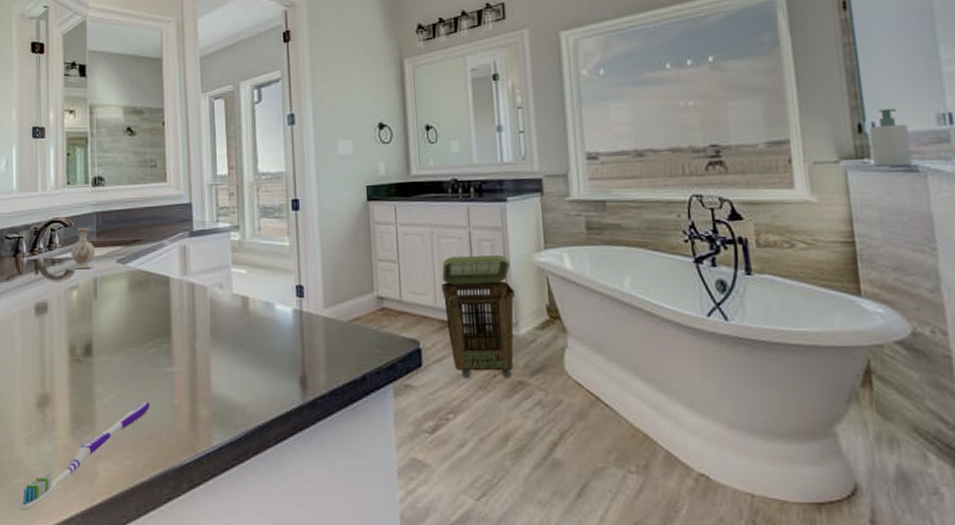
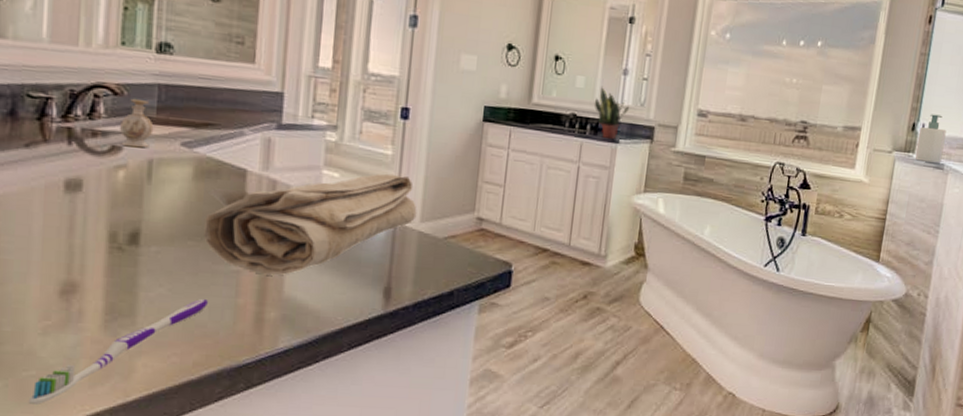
towel: none [139,264,320,374] -> present [204,173,417,276]
laundry basket: present [441,255,515,379] -> none [540,188,611,305]
potted plant: none [473,146,510,200] -> present [594,86,629,140]

